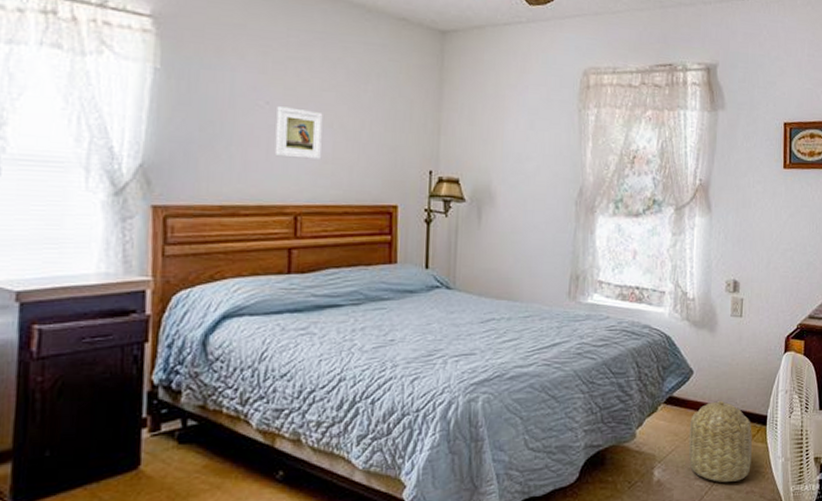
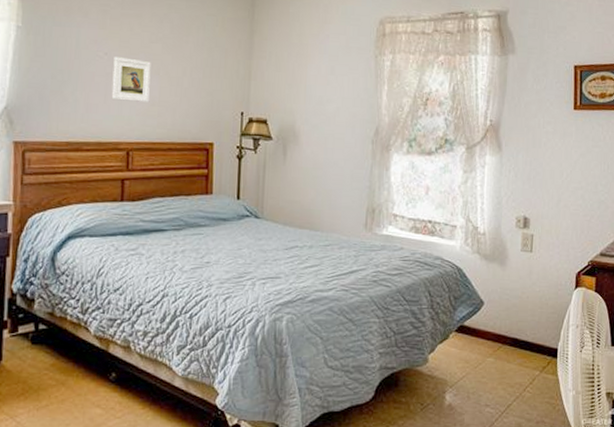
basket: present [688,401,752,482] -> none [479,332,543,411]

